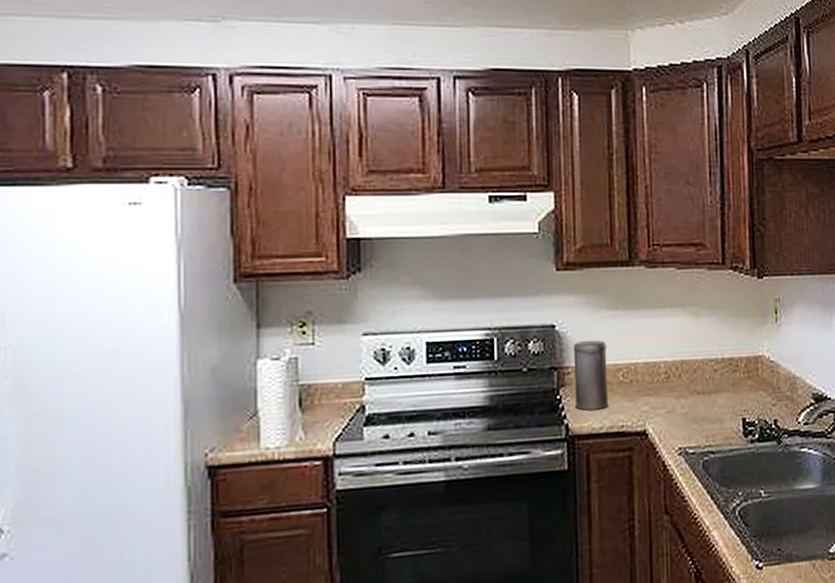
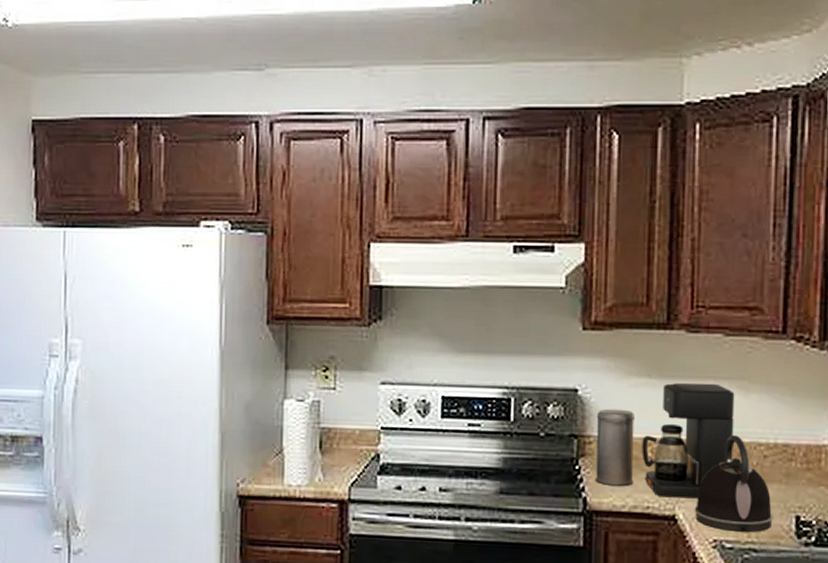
coffee maker: none [614,311,690,416] -> present [642,383,735,498]
kettle: none [661,354,725,439] -> present [694,435,773,532]

